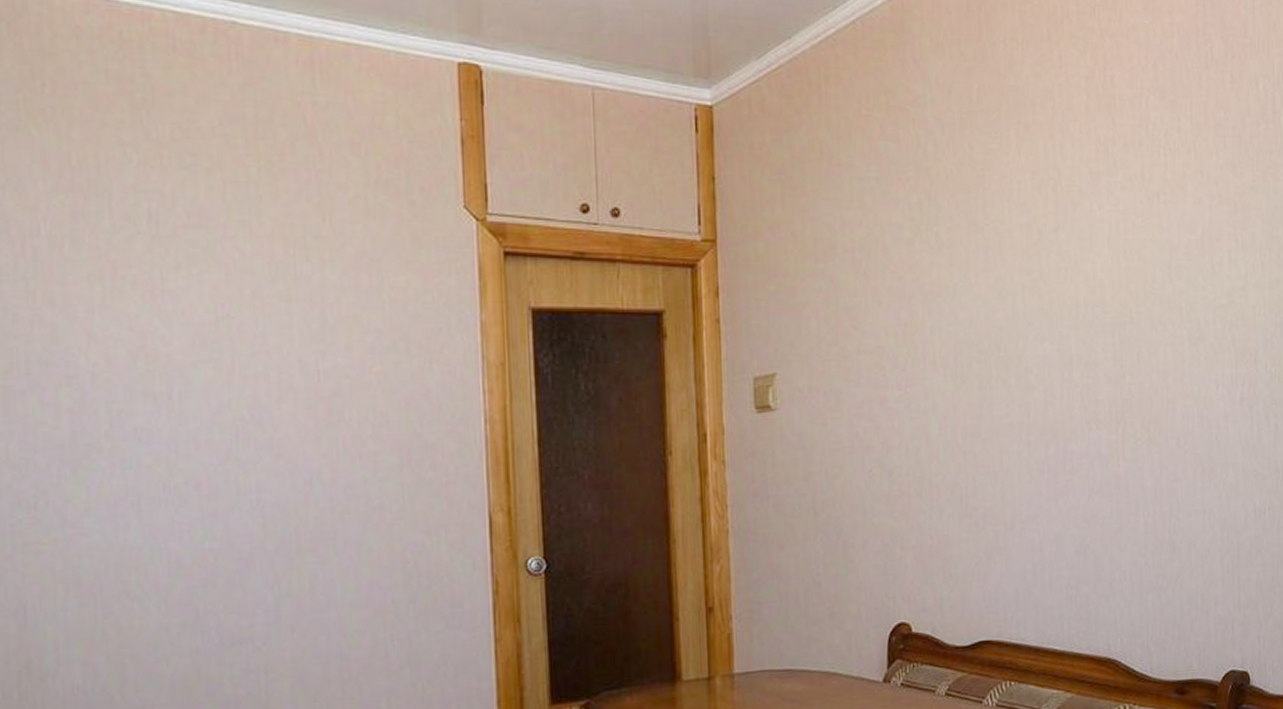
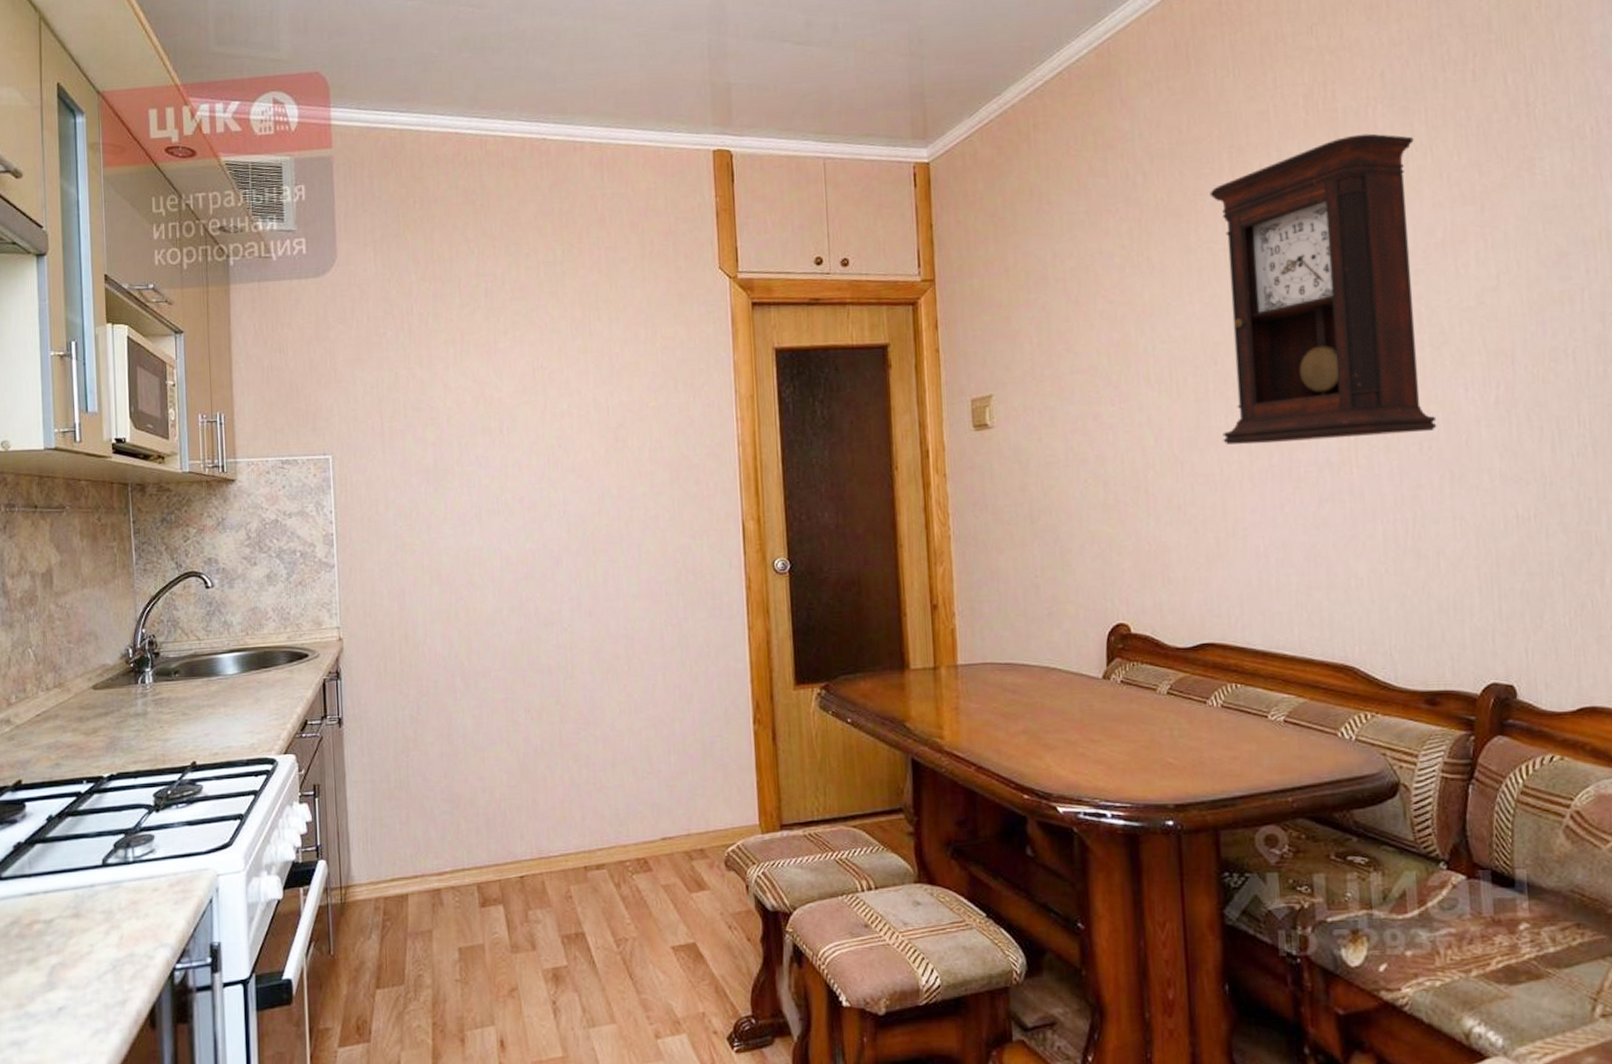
pendulum clock: none [997,124,1192,435] -> present [1210,133,1437,445]

